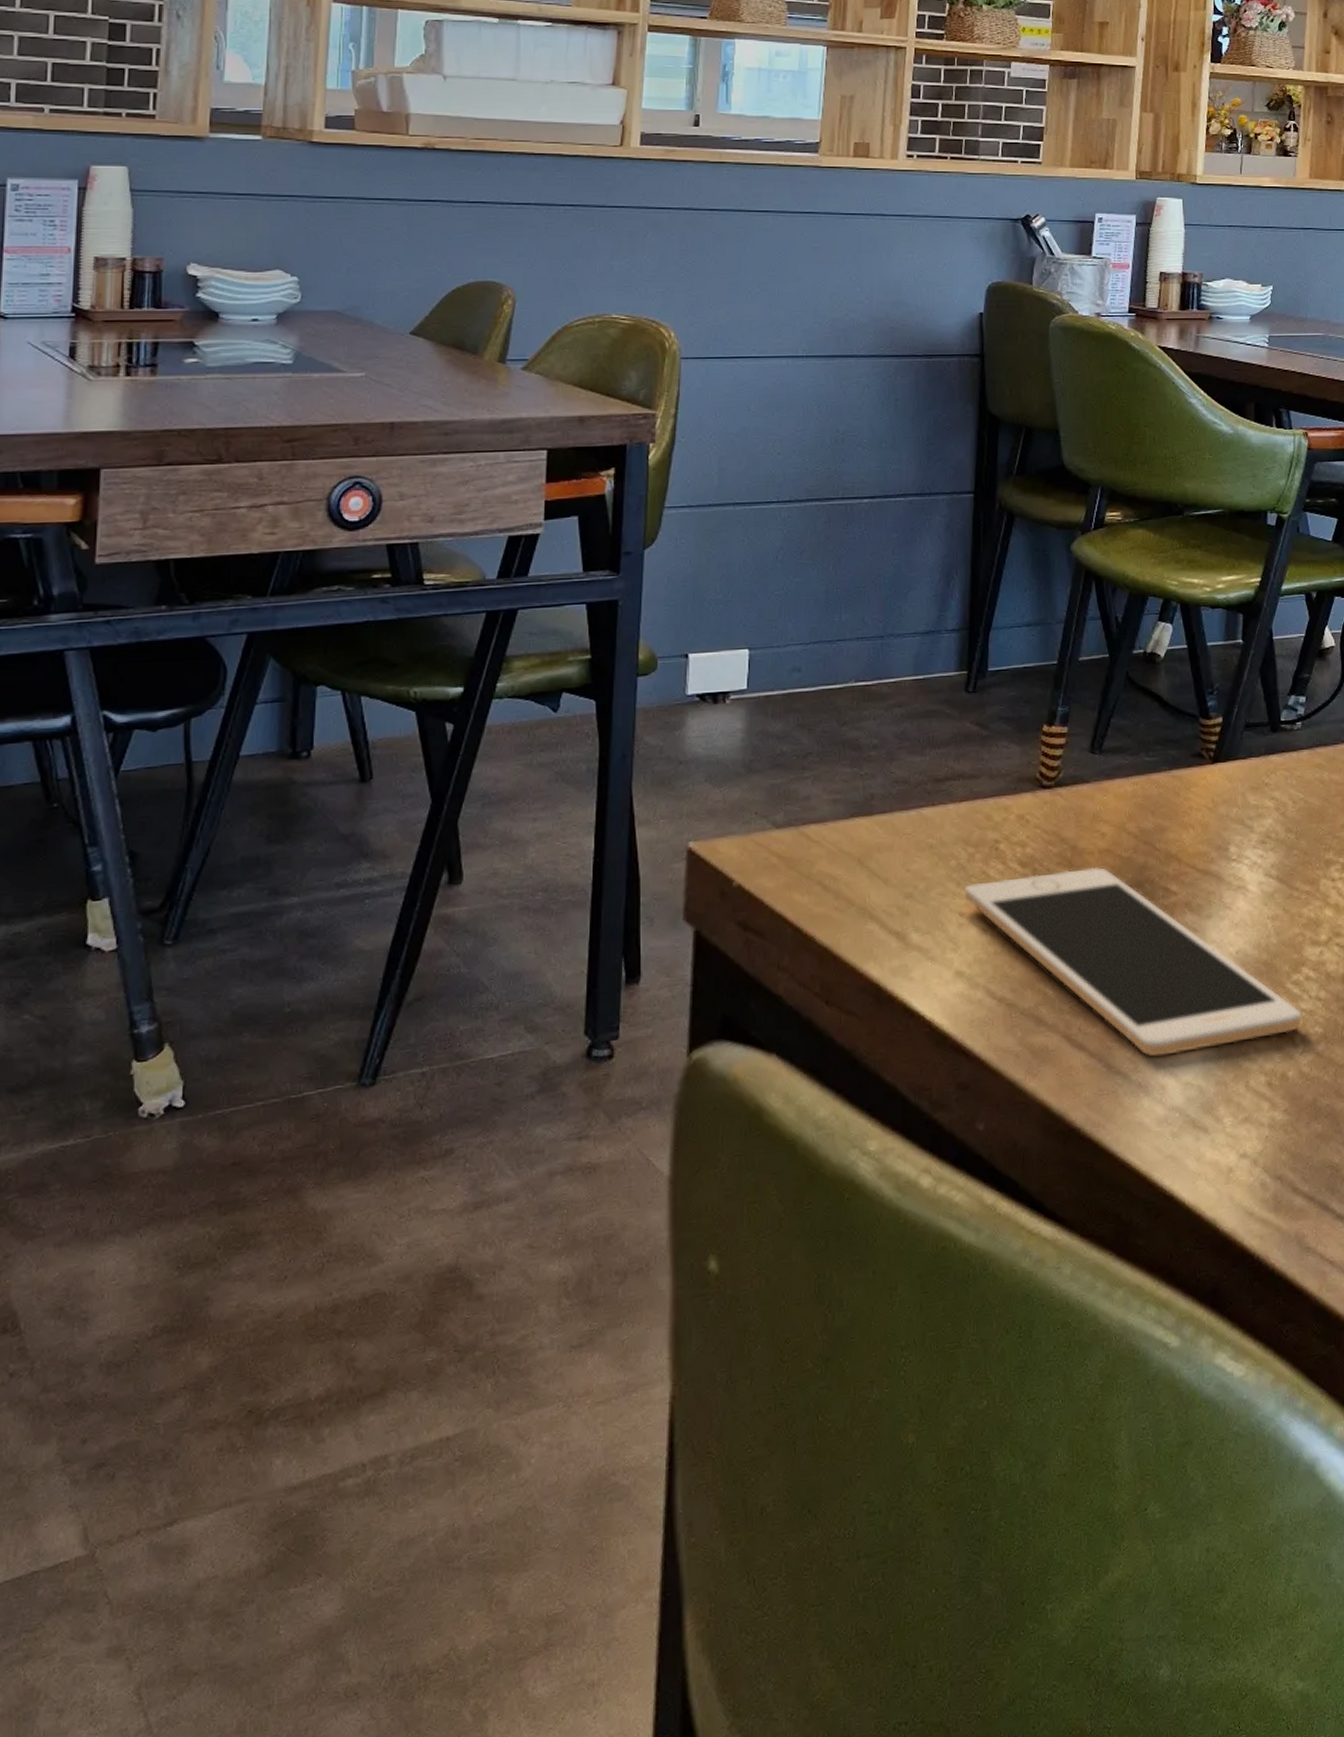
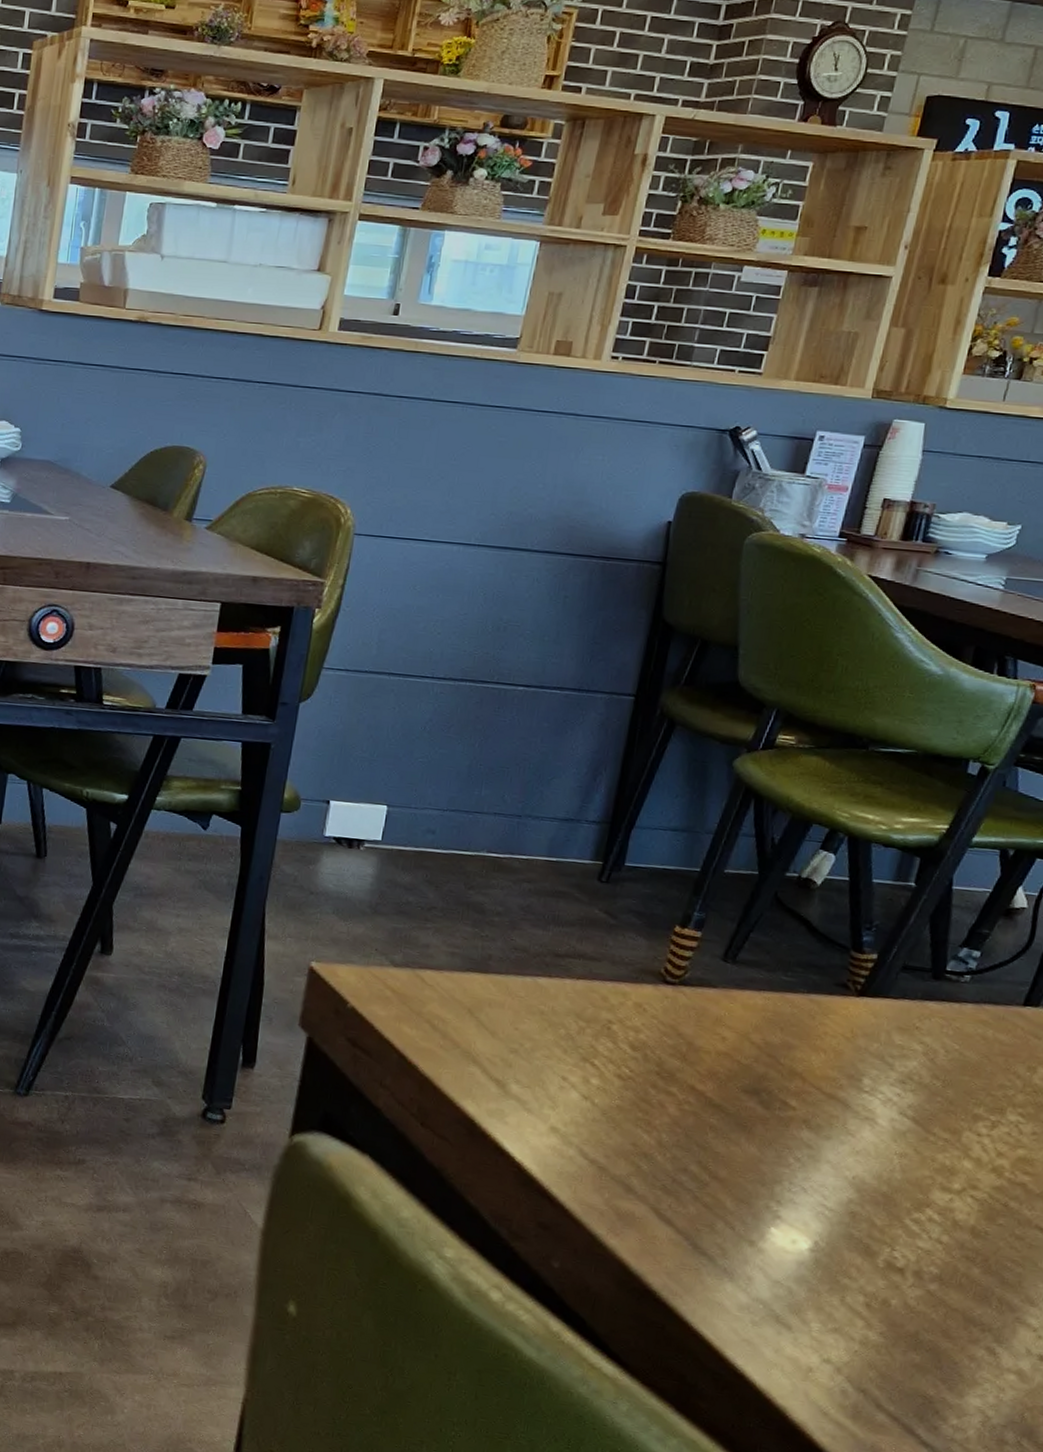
cell phone: present [965,866,1302,1057] -> none [570,1054,917,1265]

